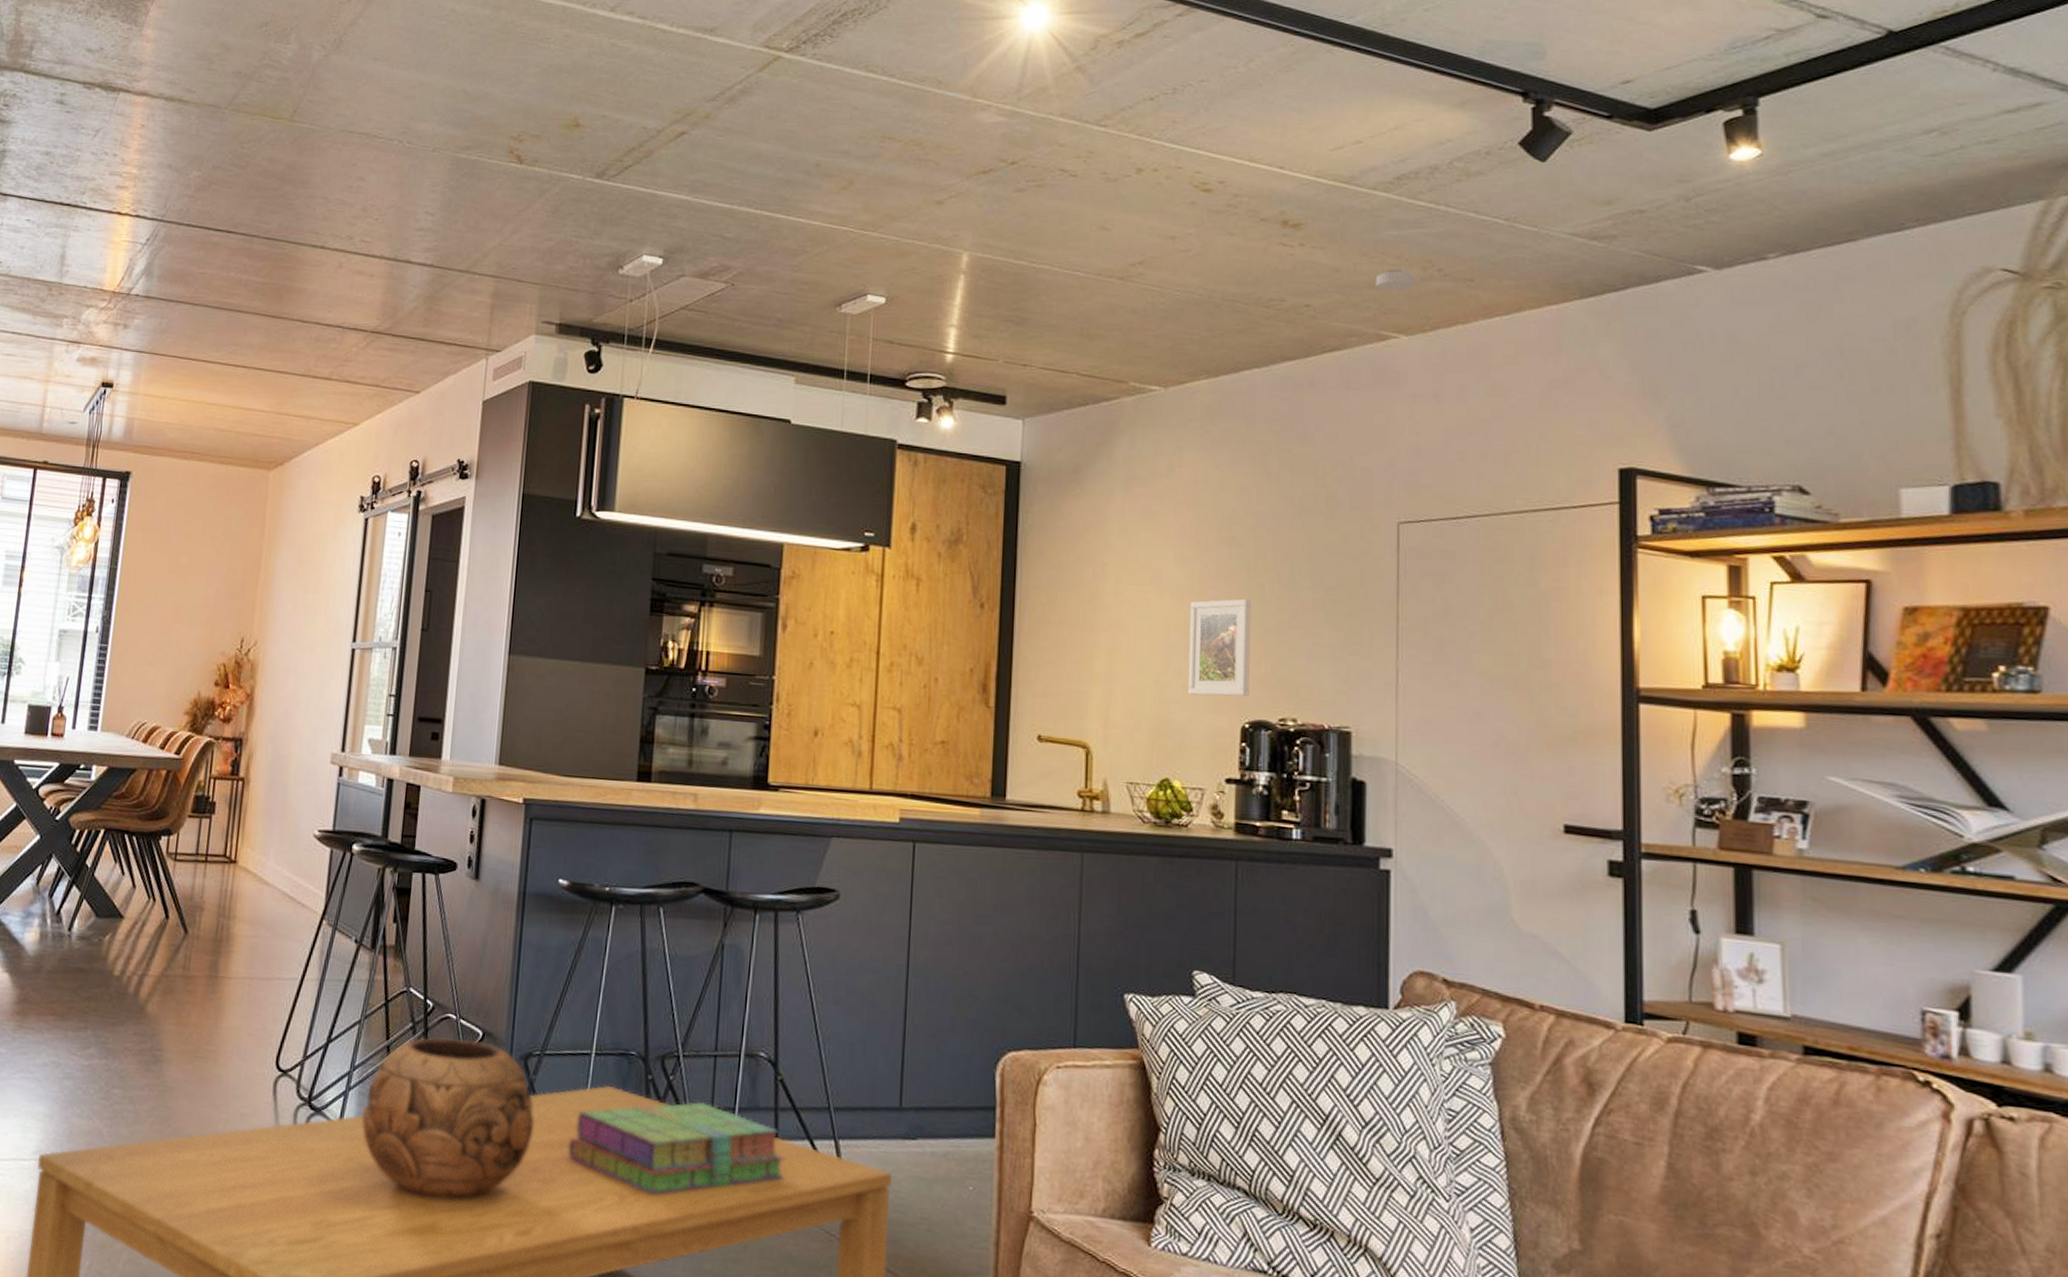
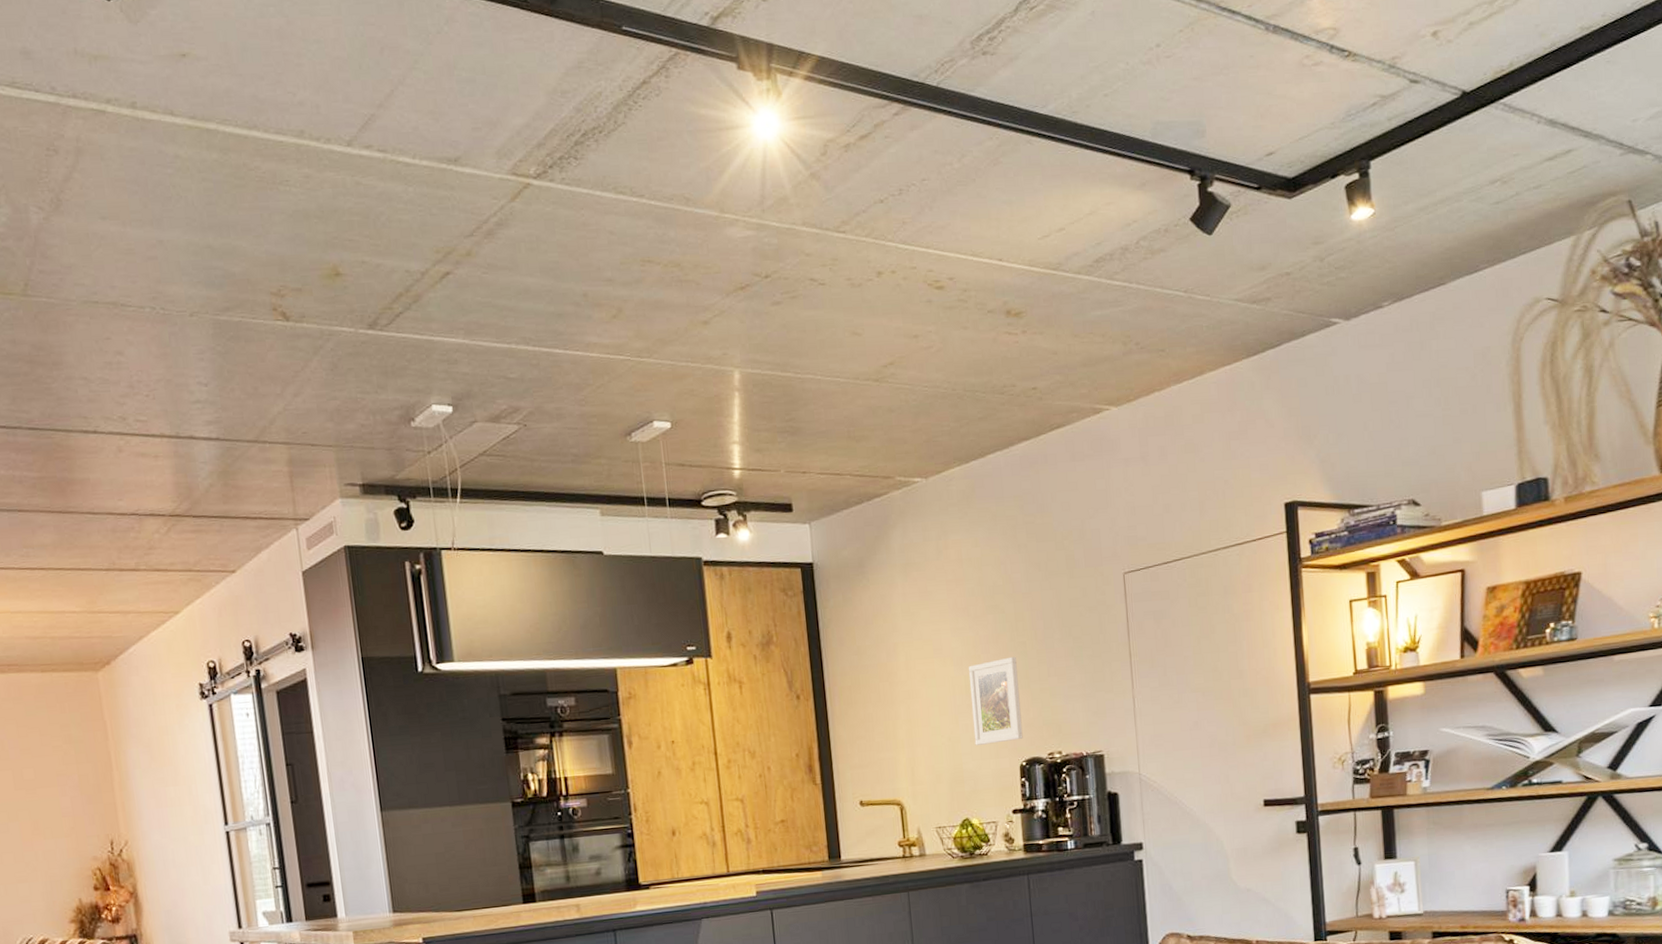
smoke detector: present [1375,268,1415,292] -> none [1086,345,1118,368]

